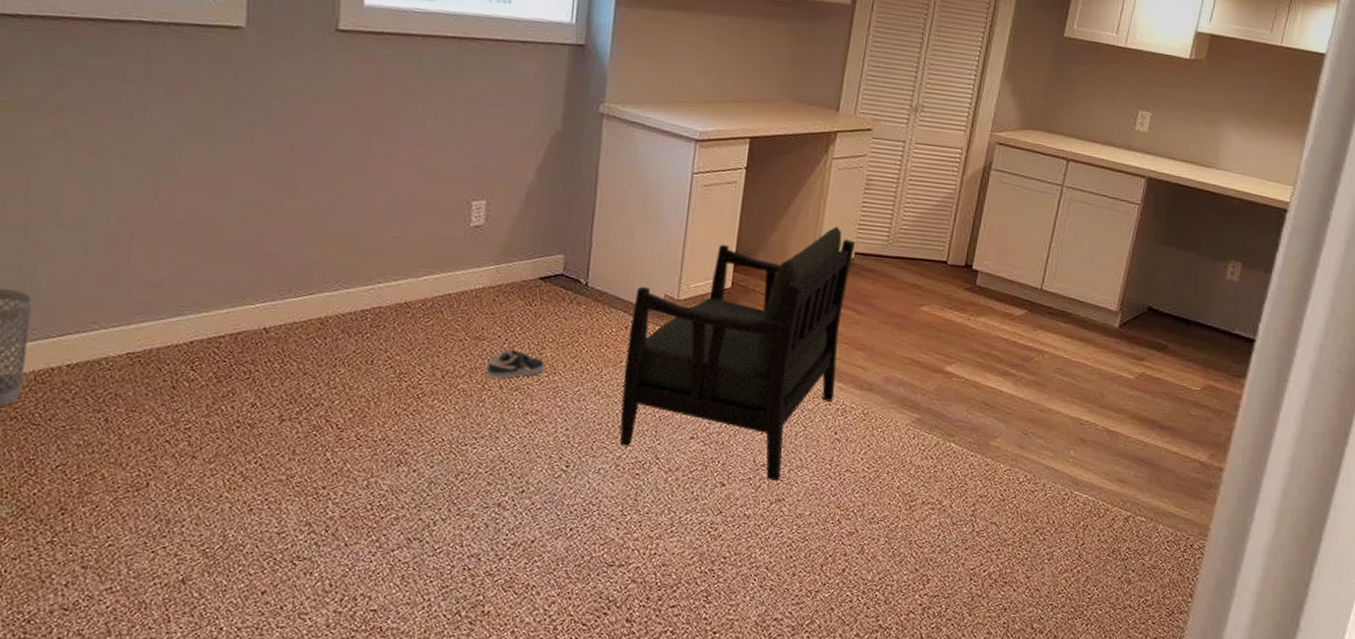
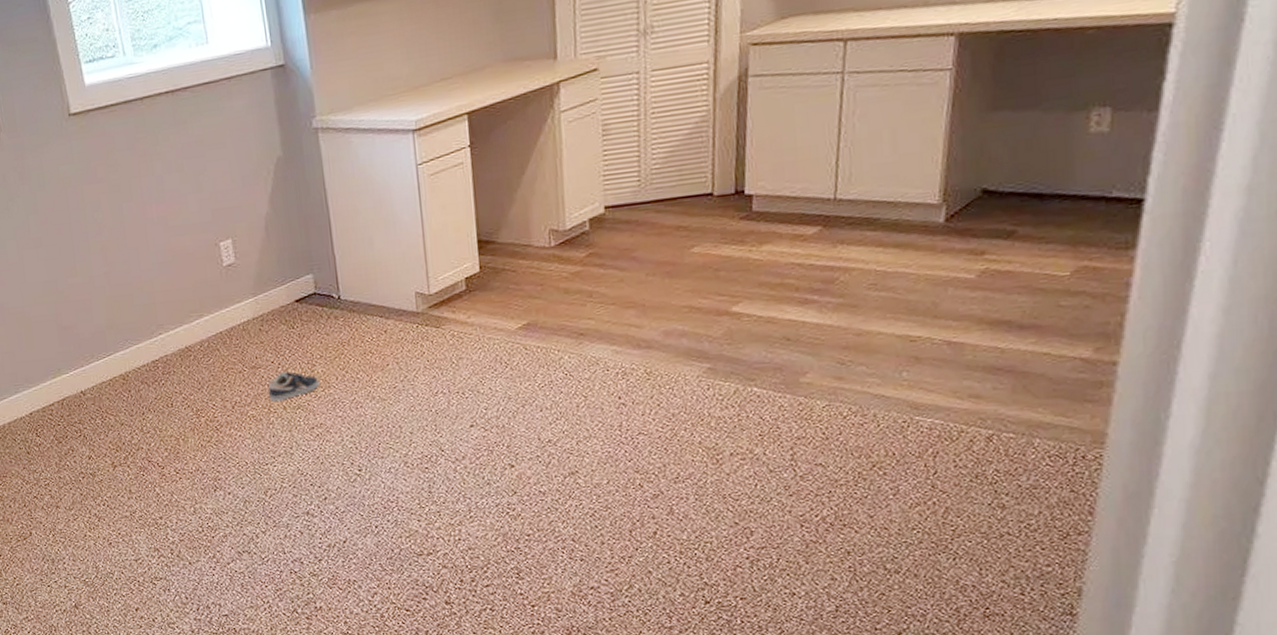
armchair: present [620,226,856,482] -> none [387,183,611,456]

